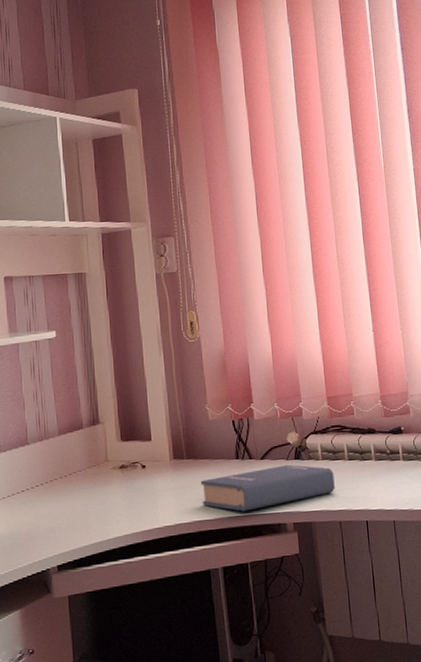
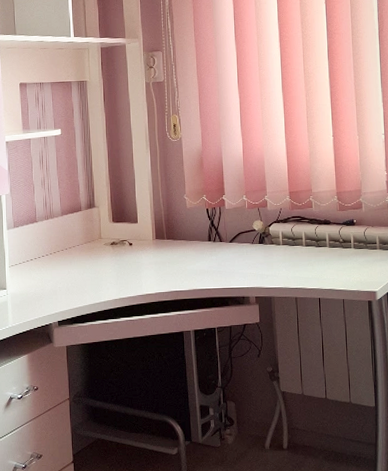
hardback book: present [200,464,335,512] -> none [178,247,293,285]

